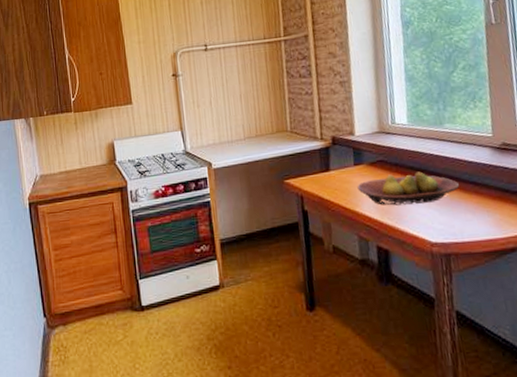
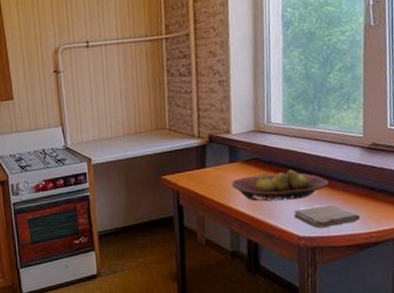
washcloth: none [424,208,496,234] -> present [293,204,361,229]

